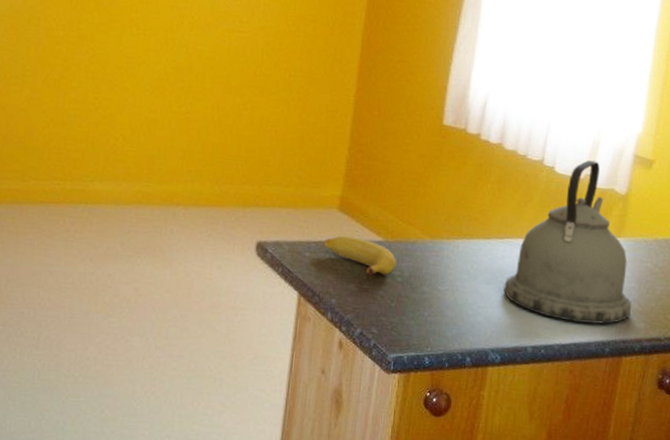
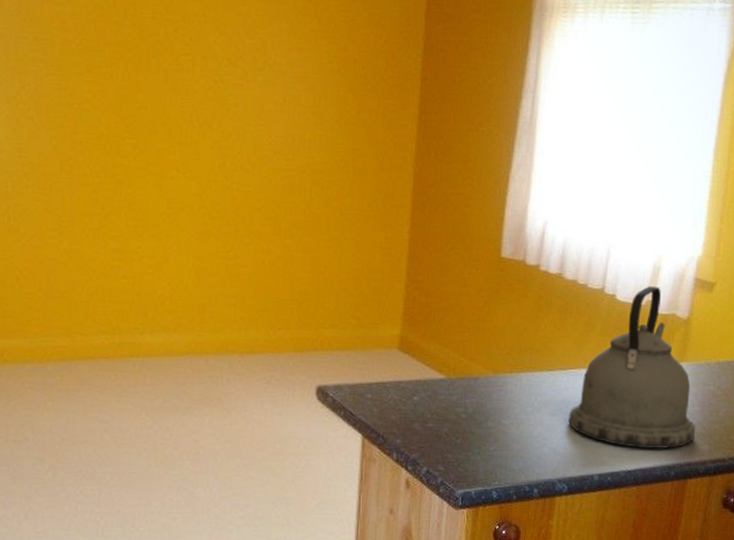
banana: present [324,235,397,275] -> none [386,375,460,414]

